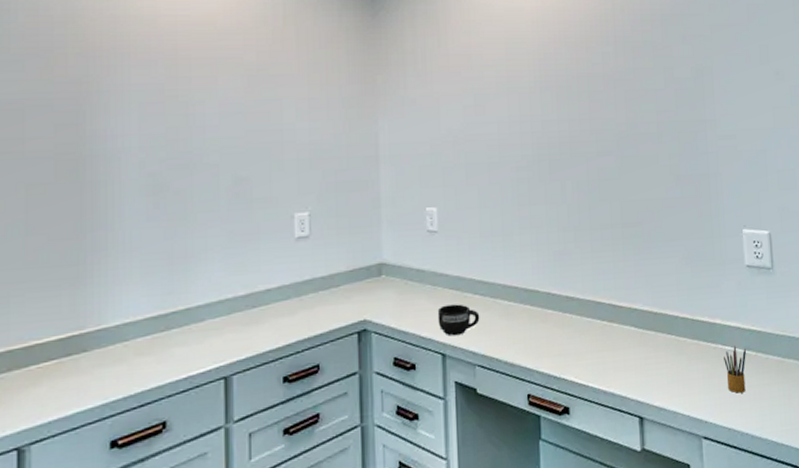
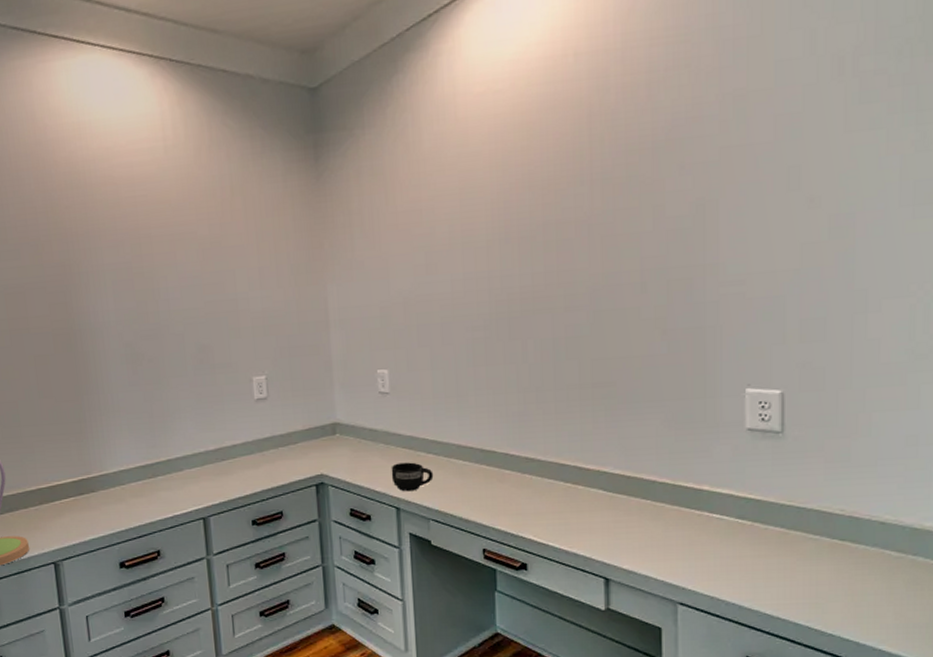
pencil box: present [724,346,747,393] -> none [710,514,740,563]

